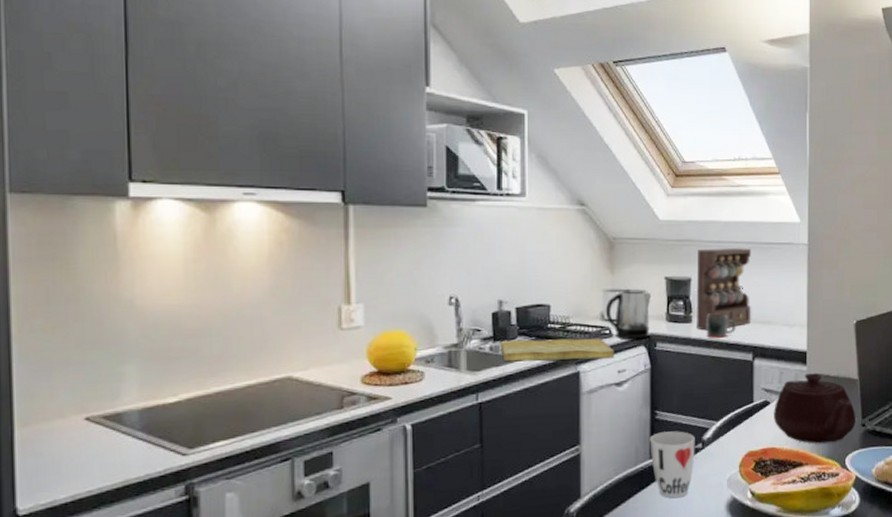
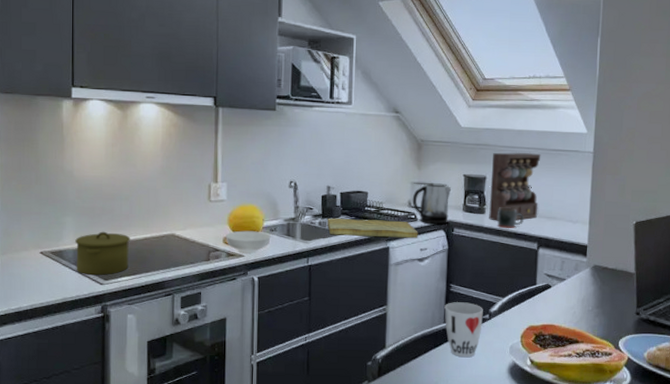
cooking pot: none [141,380,227,444] -> present [75,231,131,275]
bowl: none [364,364,427,395] -> present [225,230,271,254]
teapot: present [774,373,856,444] -> none [554,265,631,326]

